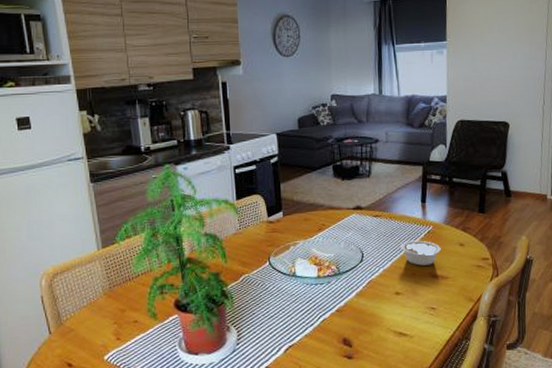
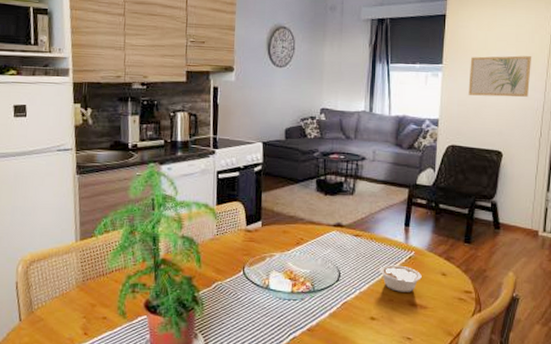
wall art: none [473,27,532,70] -> present [468,55,532,97]

